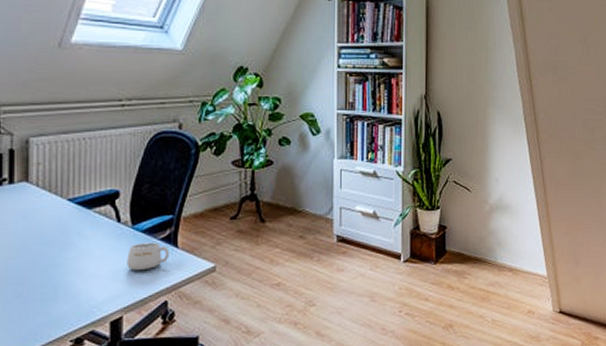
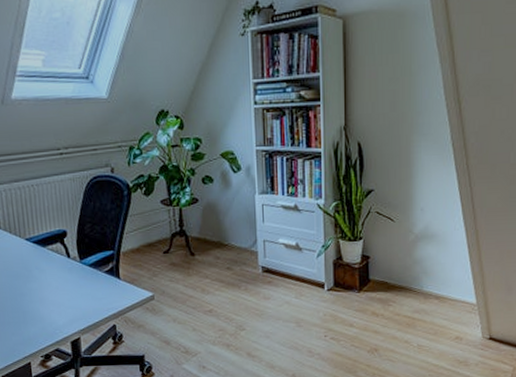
mug: present [127,242,170,271] -> none [78,274,114,299]

